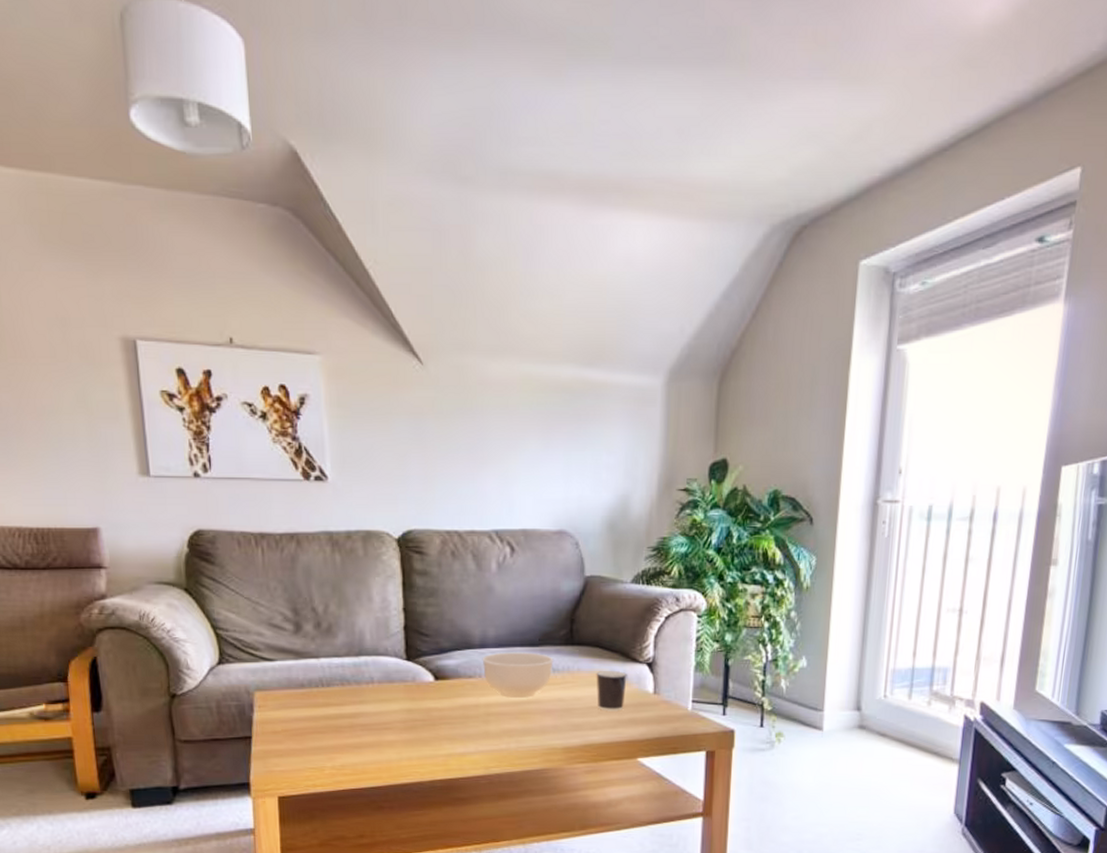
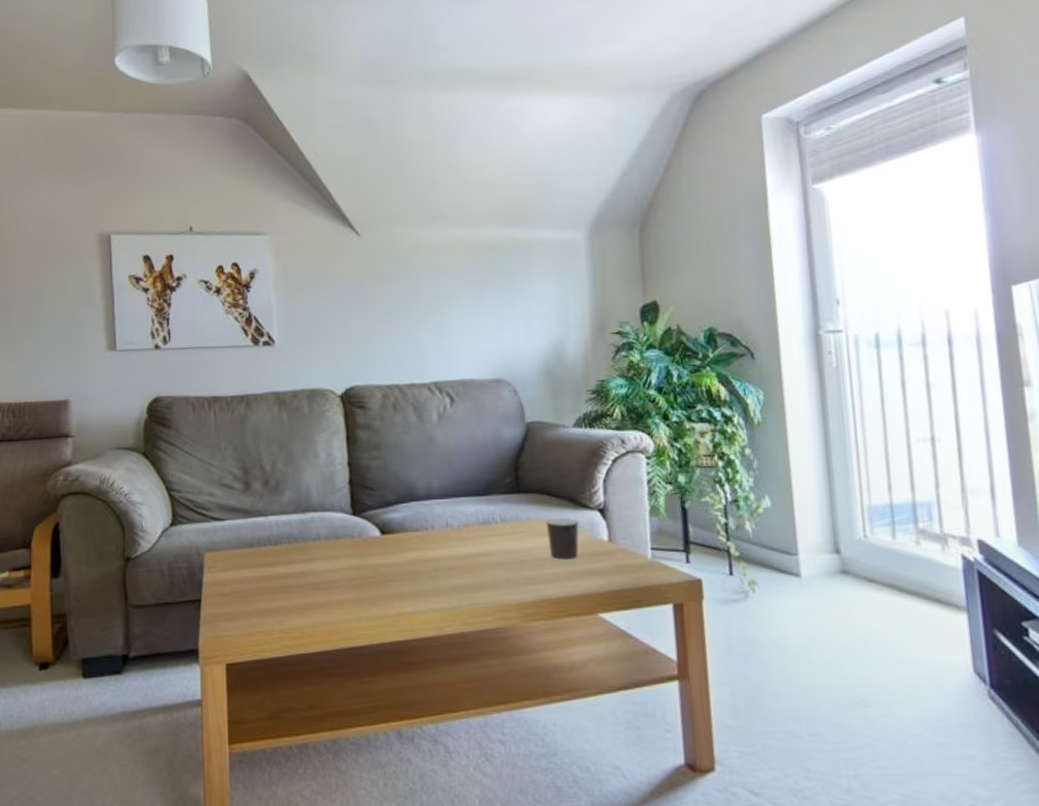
bowl: present [482,652,553,699] -> none [427,502,501,552]

